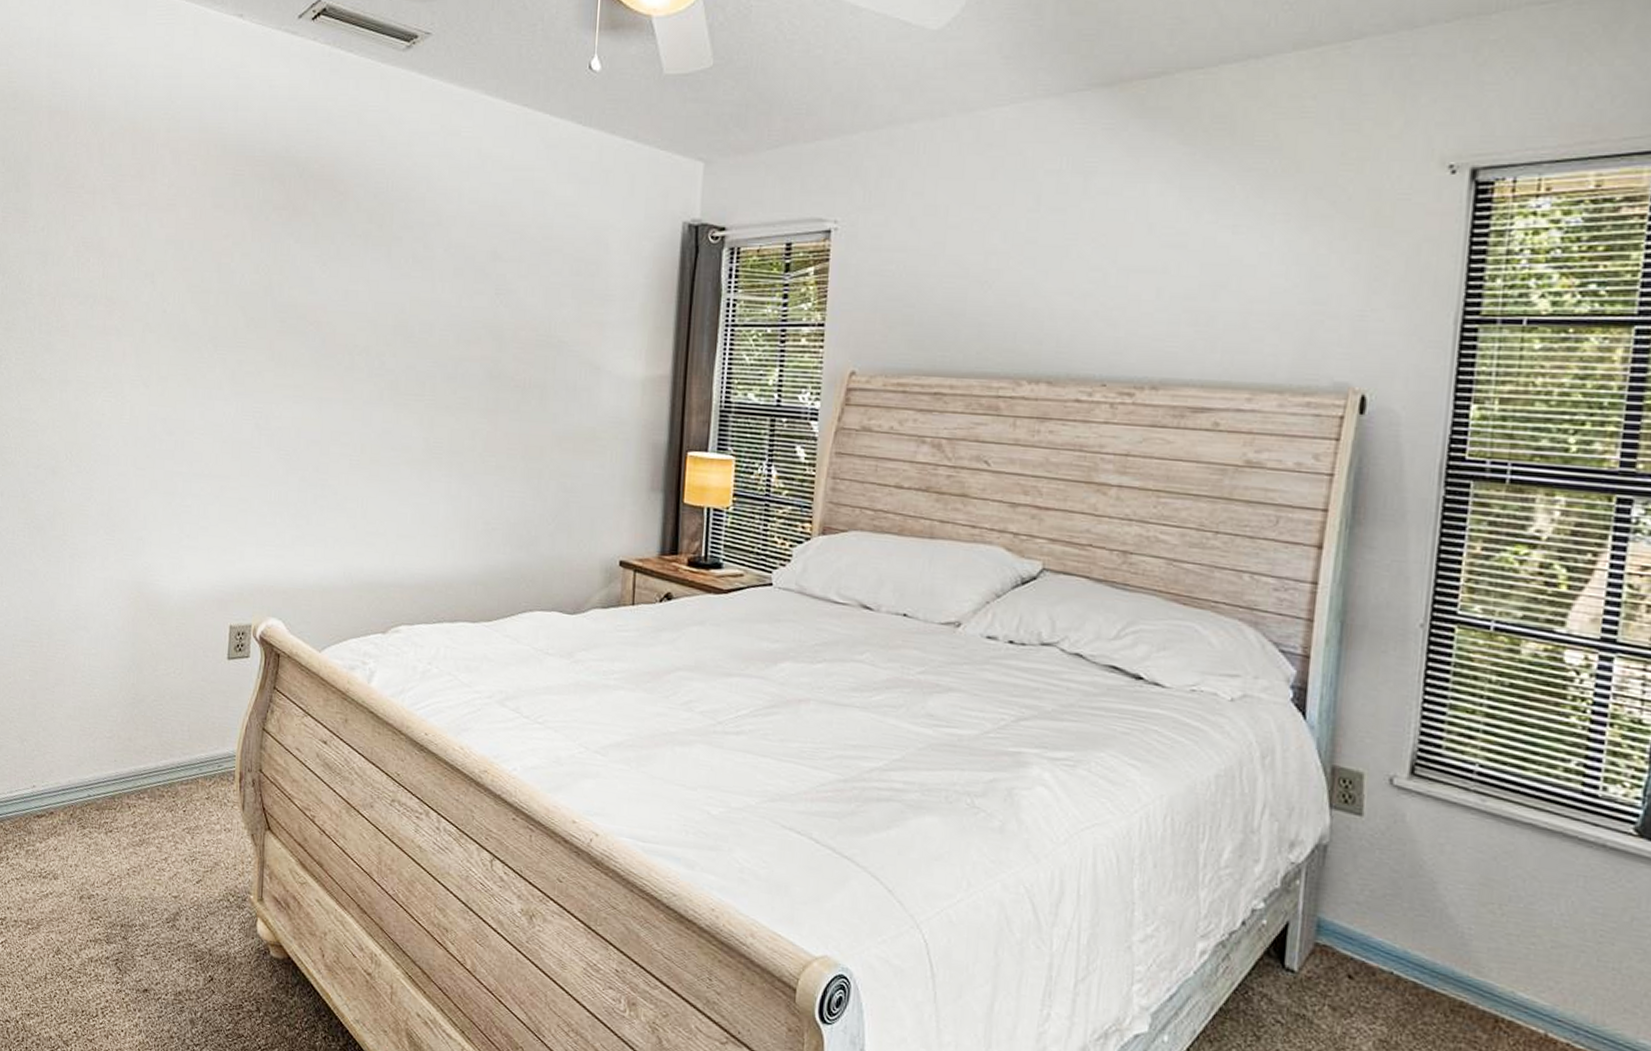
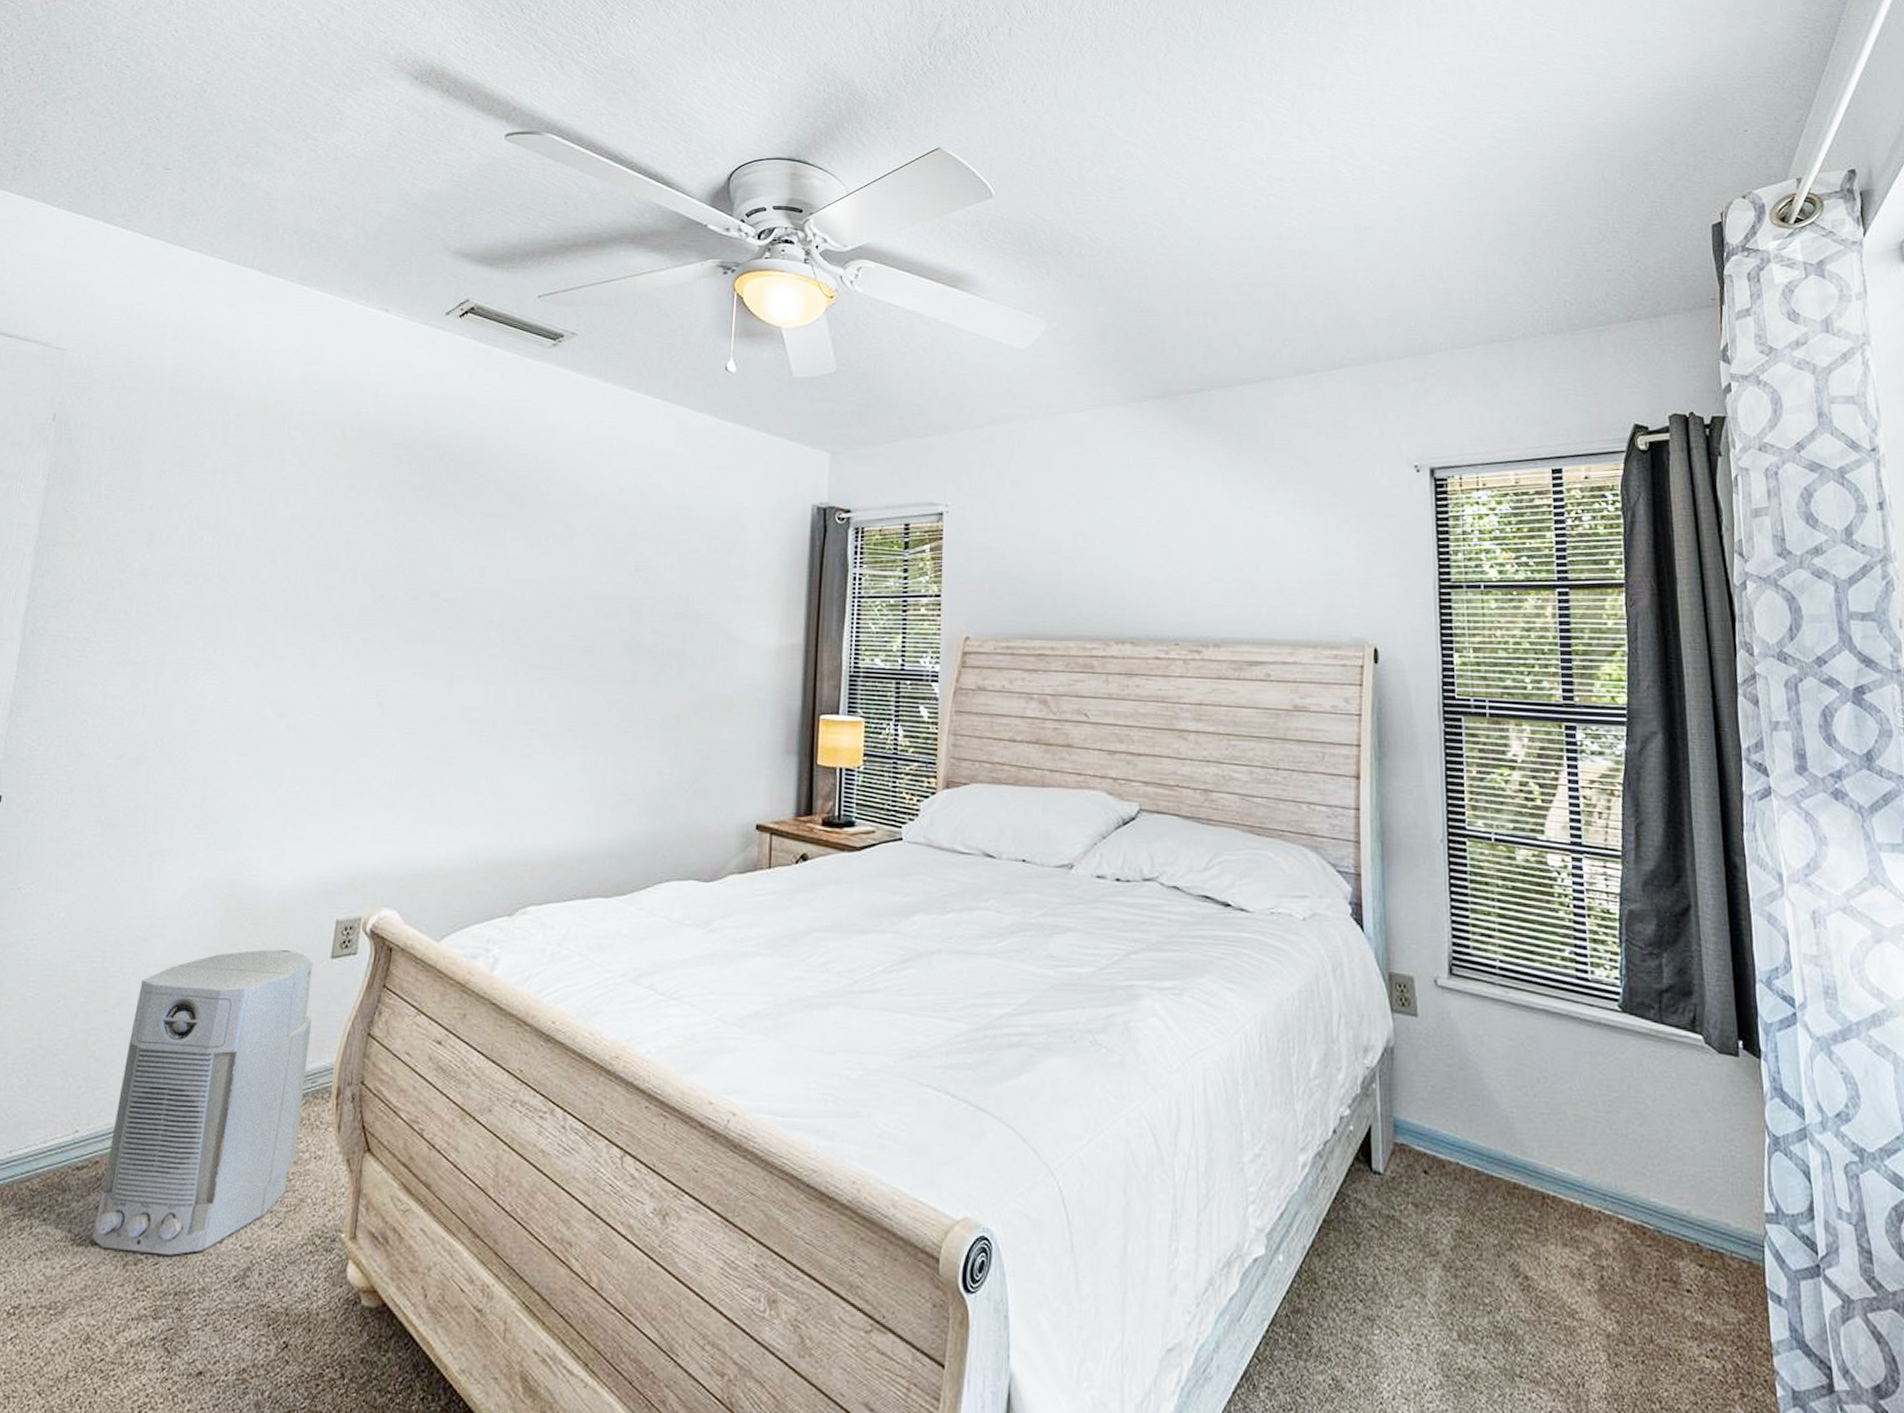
air purifier: none [54,646,215,895] -> present [91,949,314,1256]

